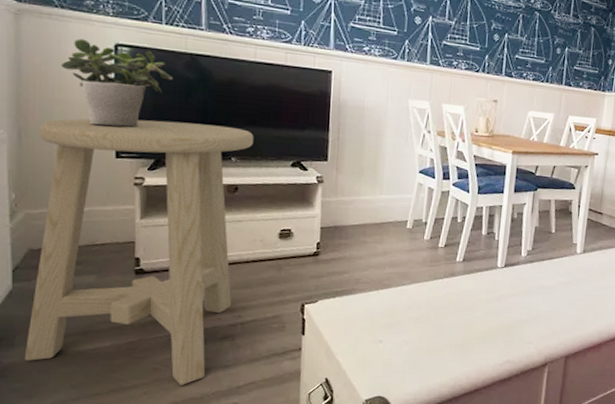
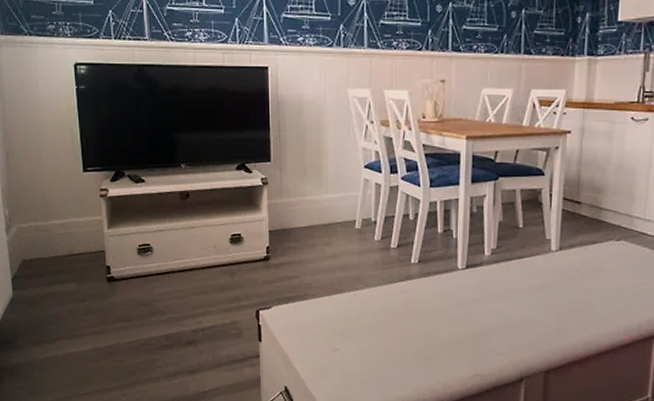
stool: present [24,118,254,385] -> none [22,133,200,389]
potted plant: present [61,38,173,127] -> none [34,62,124,142]

